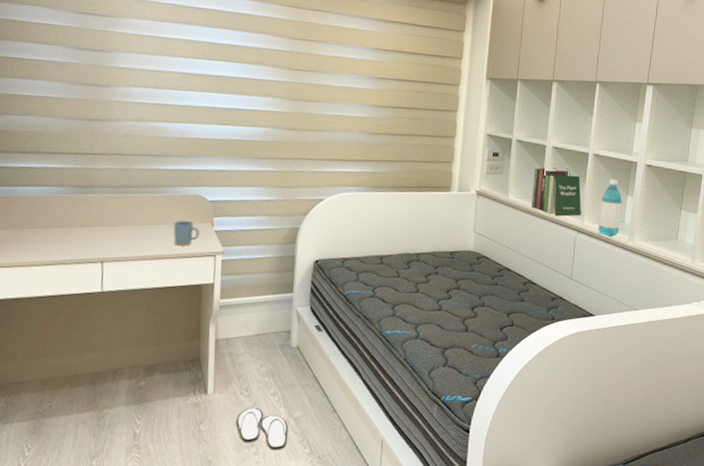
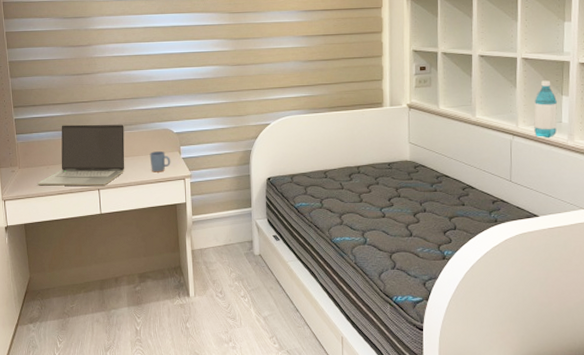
laptop: none [18,179,144,259] -> present [38,124,125,186]
slippers: present [235,408,289,450] -> none [215,309,260,345]
books: present [531,167,582,217] -> none [462,75,515,122]

